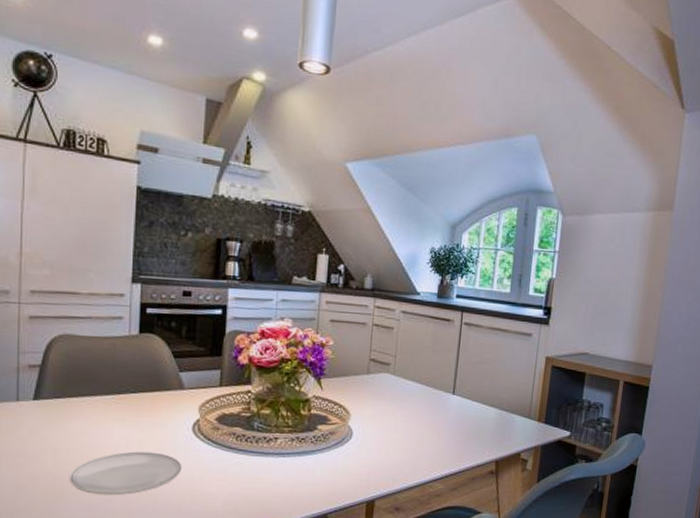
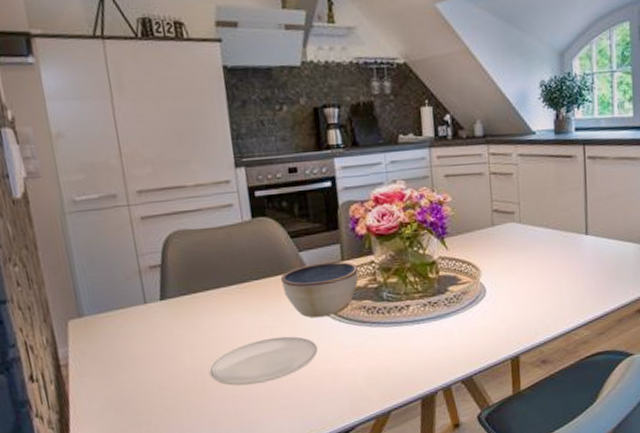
bowl: none [157,385,234,438] -> present [280,261,359,318]

